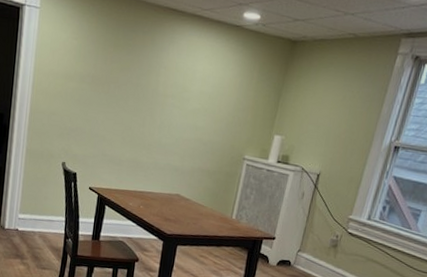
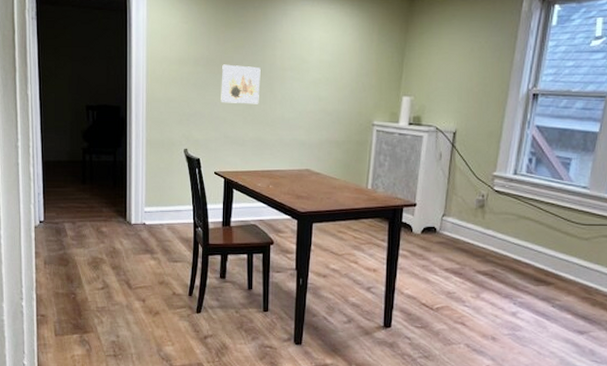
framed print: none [102,84,144,127] -> present [221,64,261,104]

